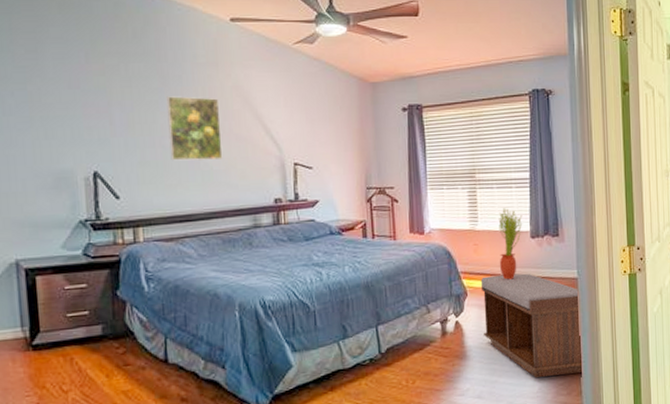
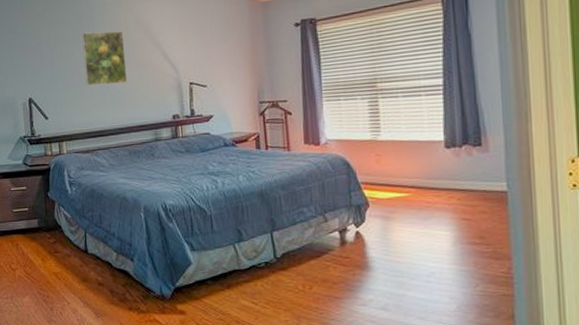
bench: present [481,273,582,378] -> none [385,185,514,295]
potted plant: present [498,208,523,280] -> none [405,117,435,192]

